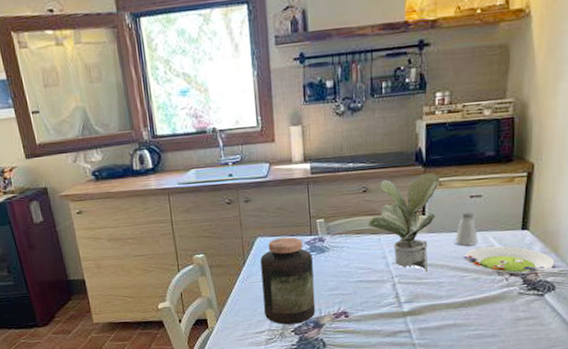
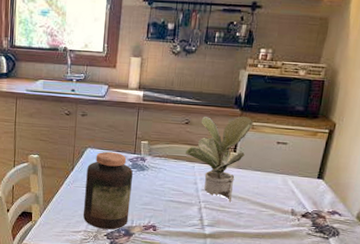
saltshaker: present [455,212,478,246] -> none [258,155,280,186]
salad plate: present [463,246,555,275] -> none [263,188,343,218]

